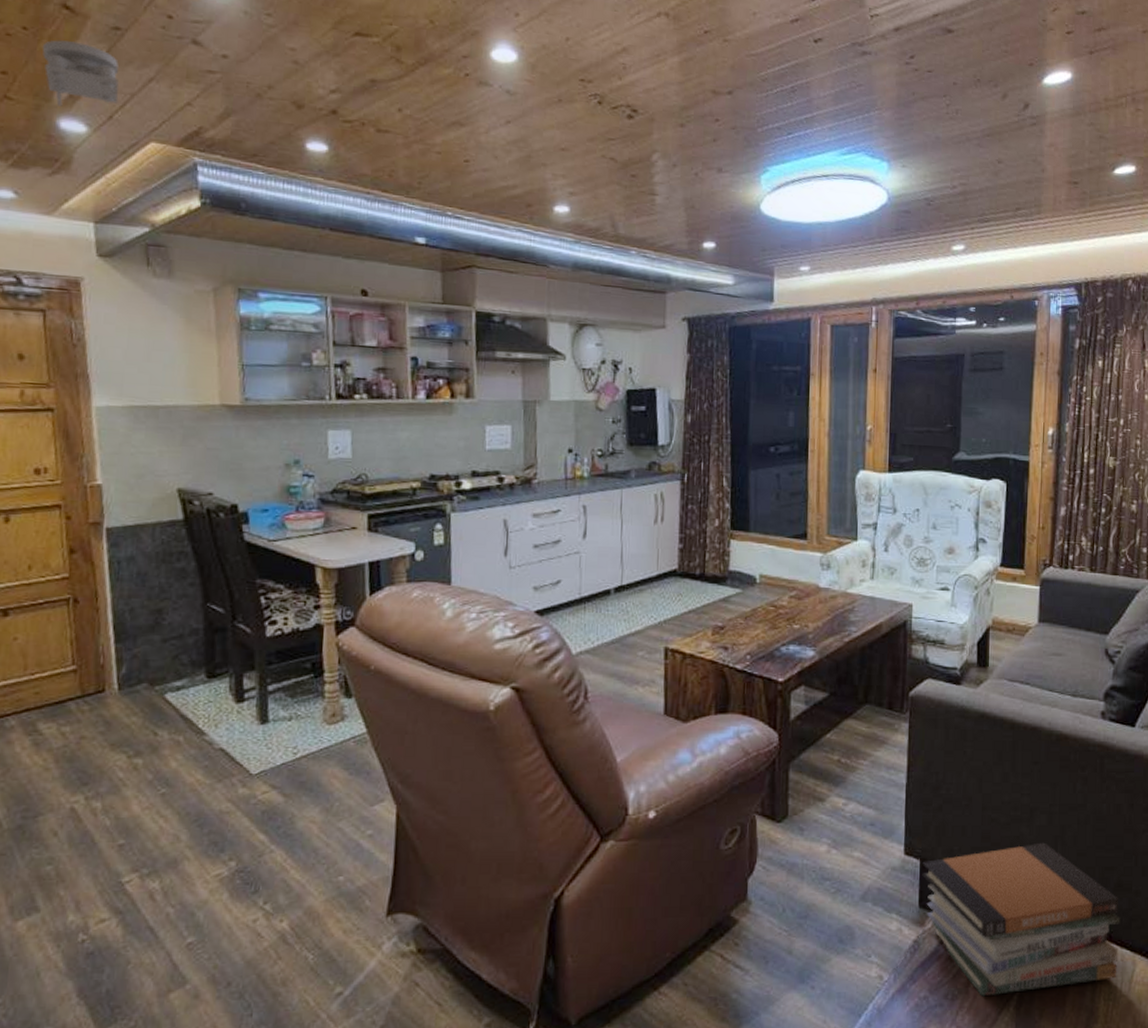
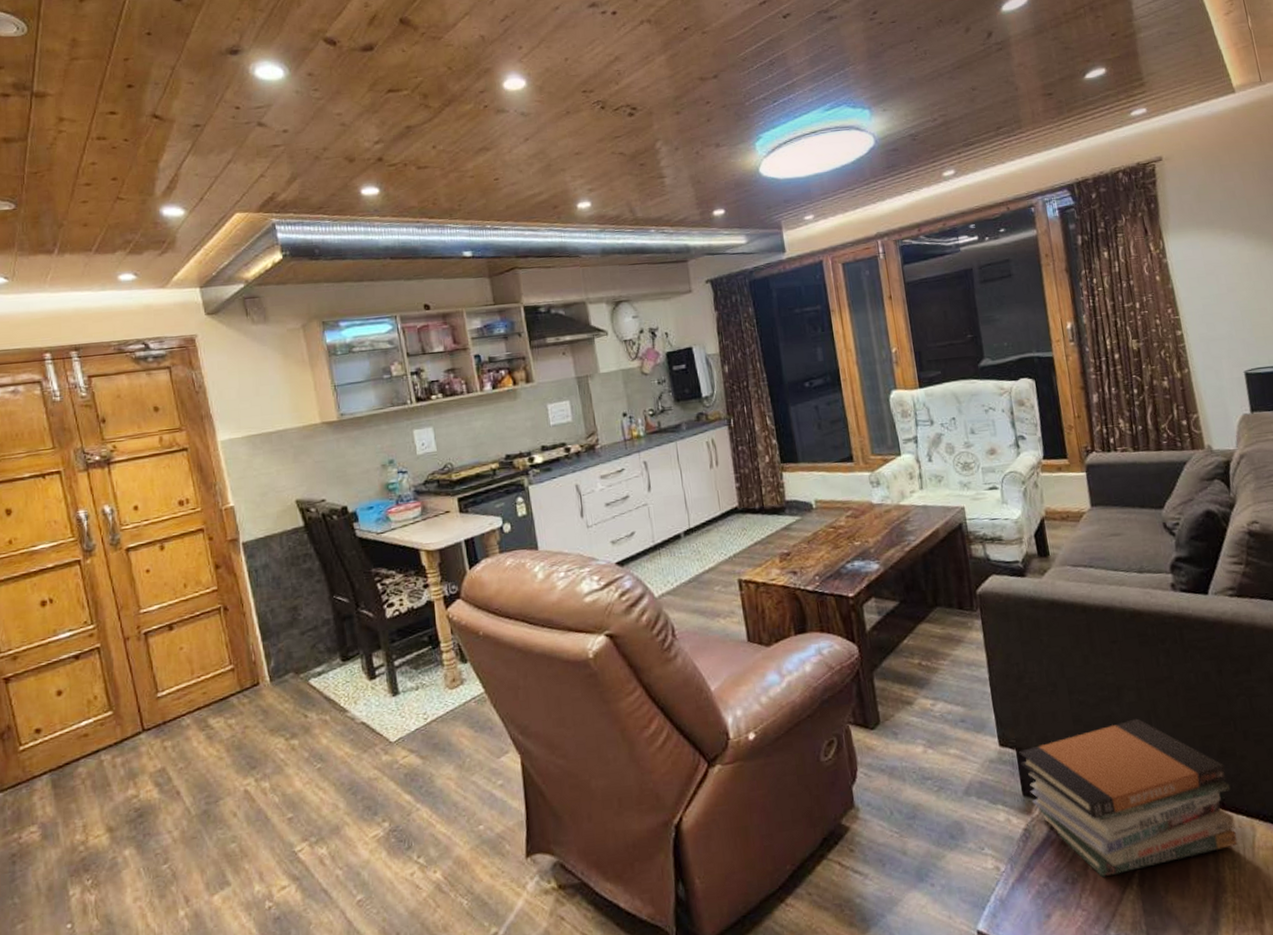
smoke detector: present [42,40,119,107] -> none [141,143,206,198]

